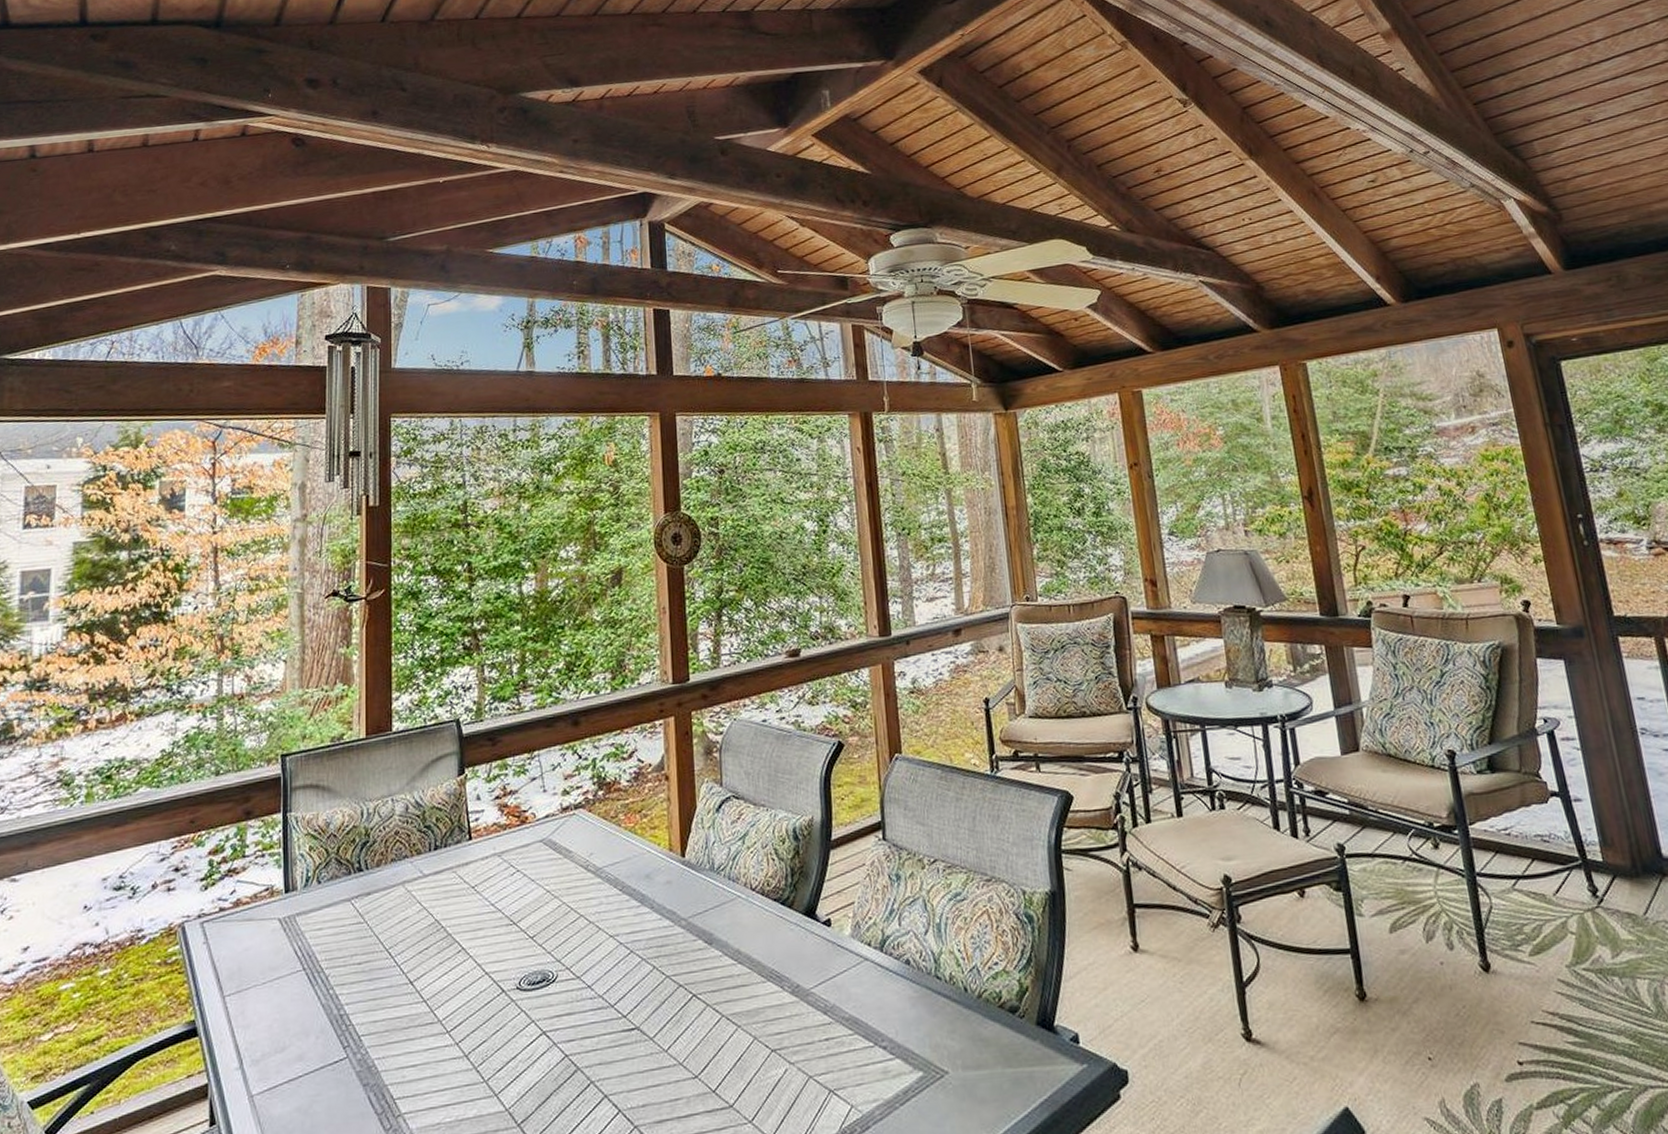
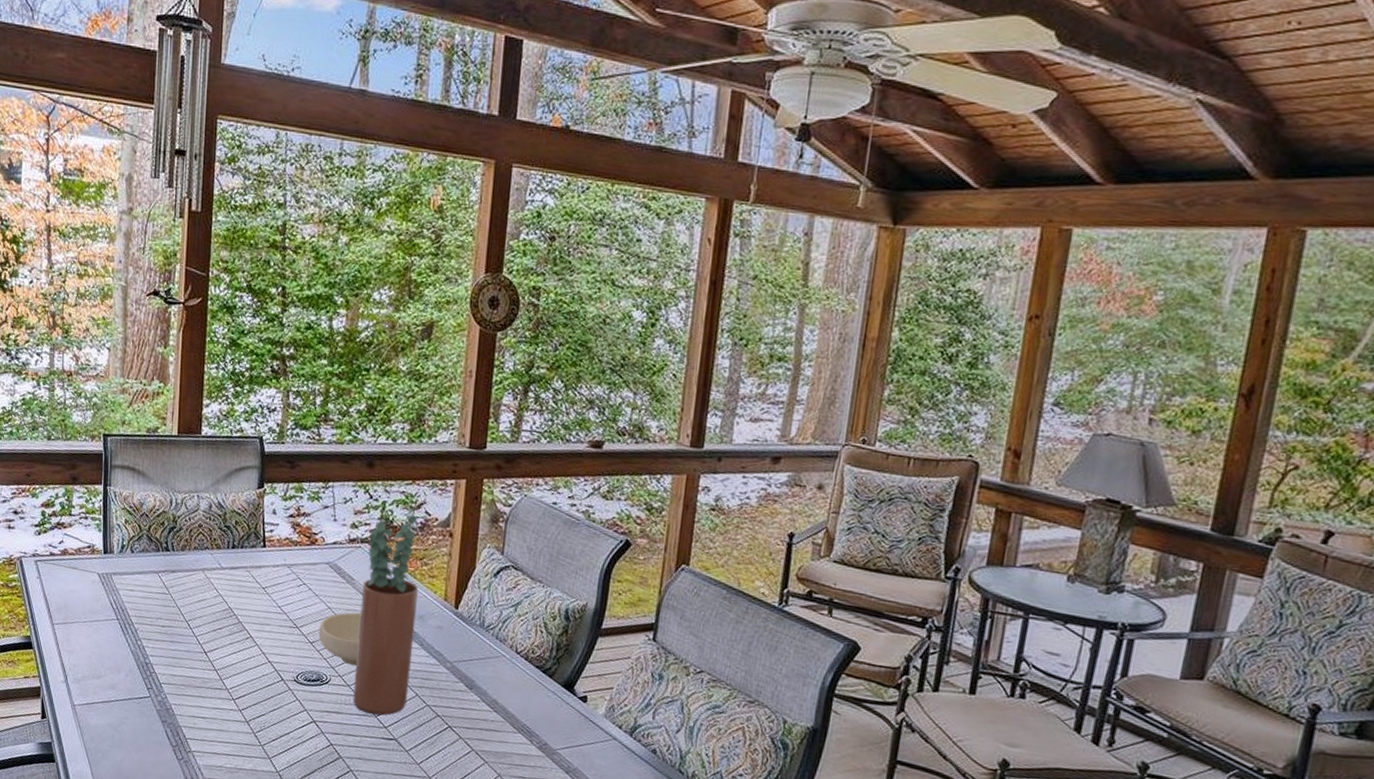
bowl: none [539,888,585,953] -> present [318,612,362,666]
vase: none [581,746,645,1005] -> present [353,497,421,716]

